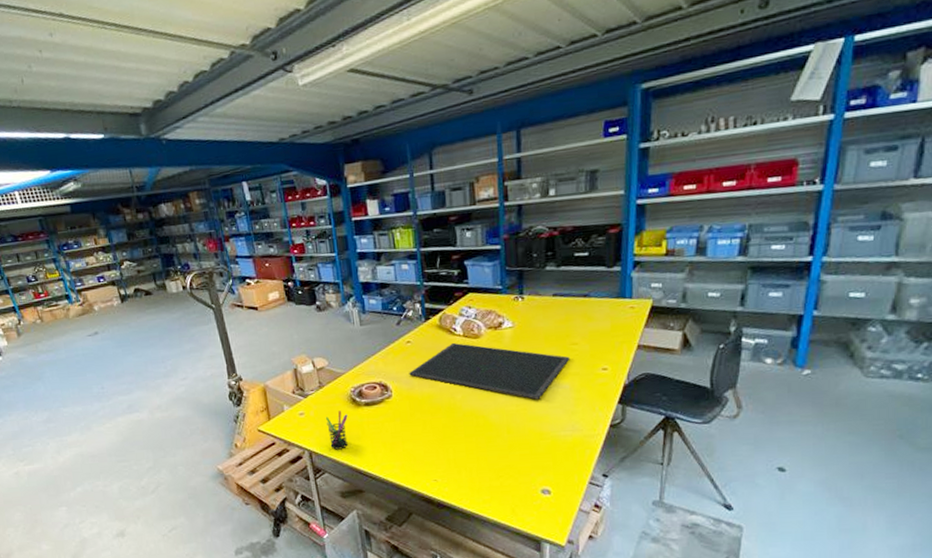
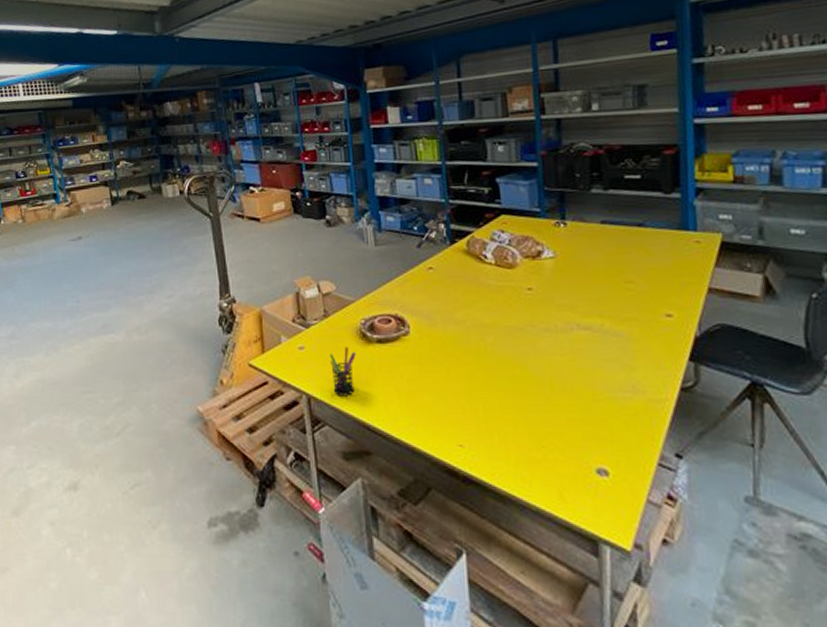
monitor: present [409,343,570,400] -> none [430,273,626,349]

